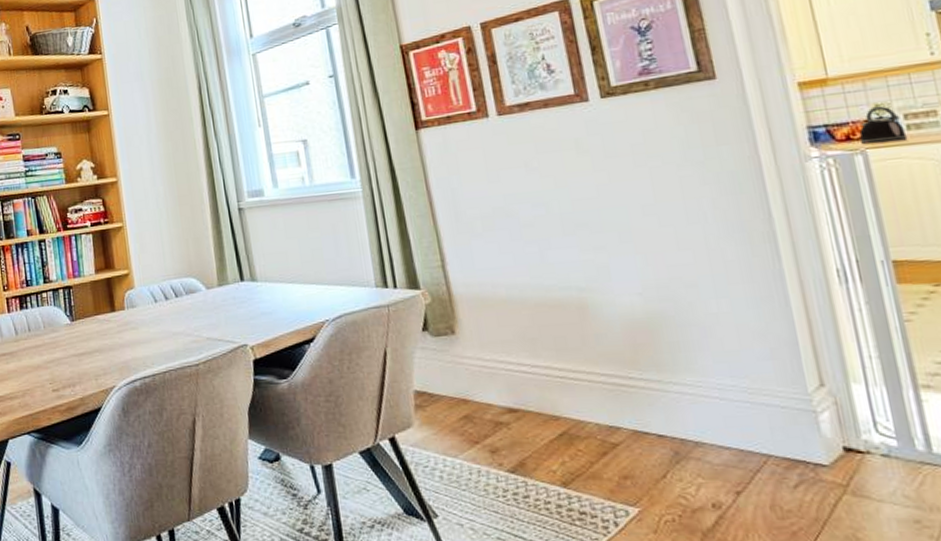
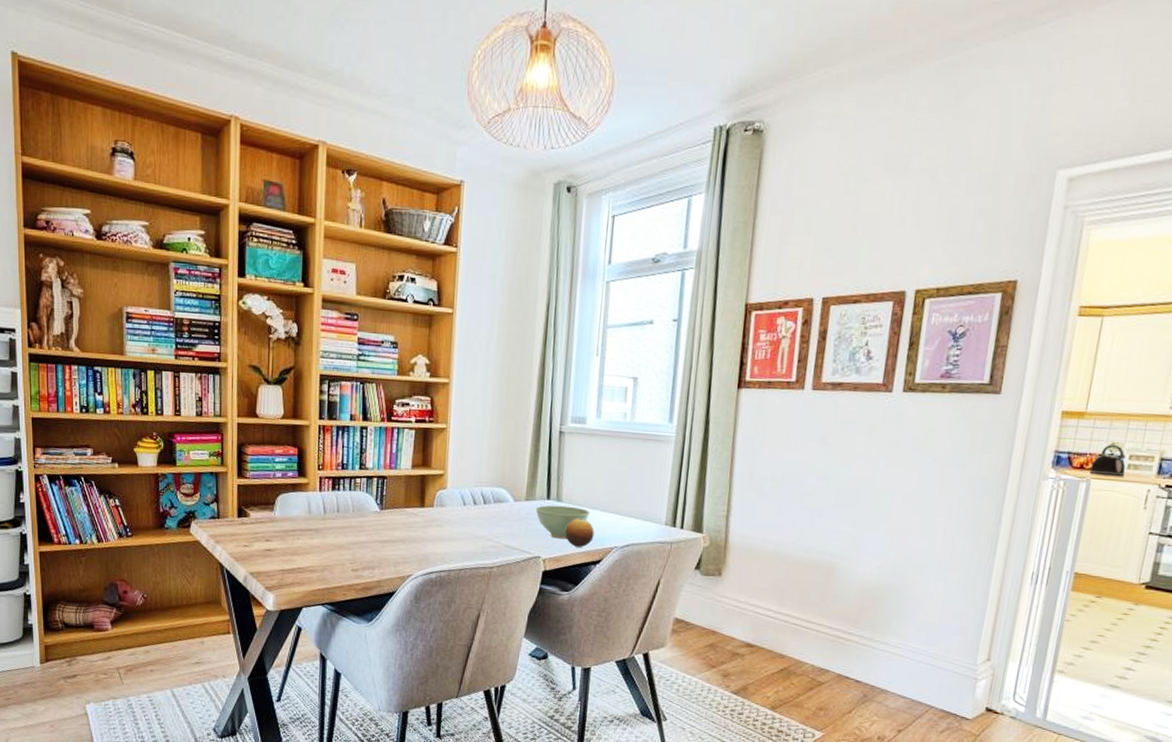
bowl: none [230,284,290,322] -> present [535,505,590,539]
fruit: none [267,295,301,328] -> present [565,518,594,547]

